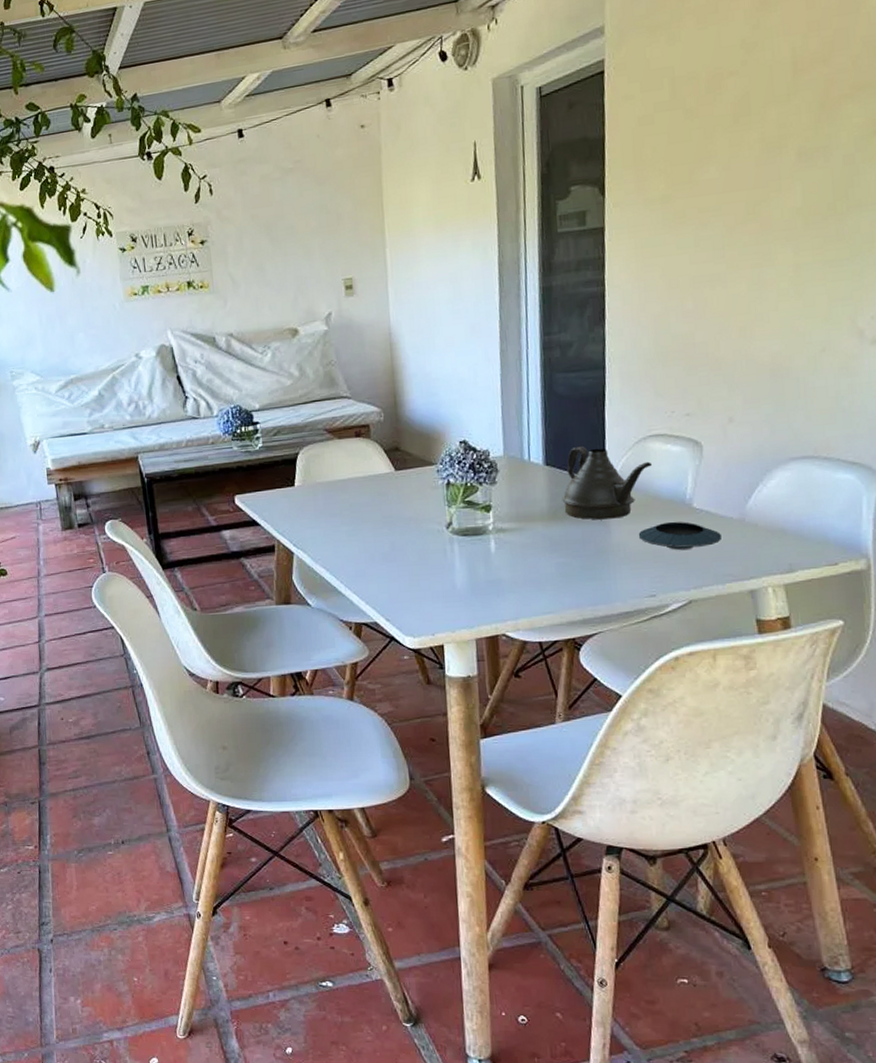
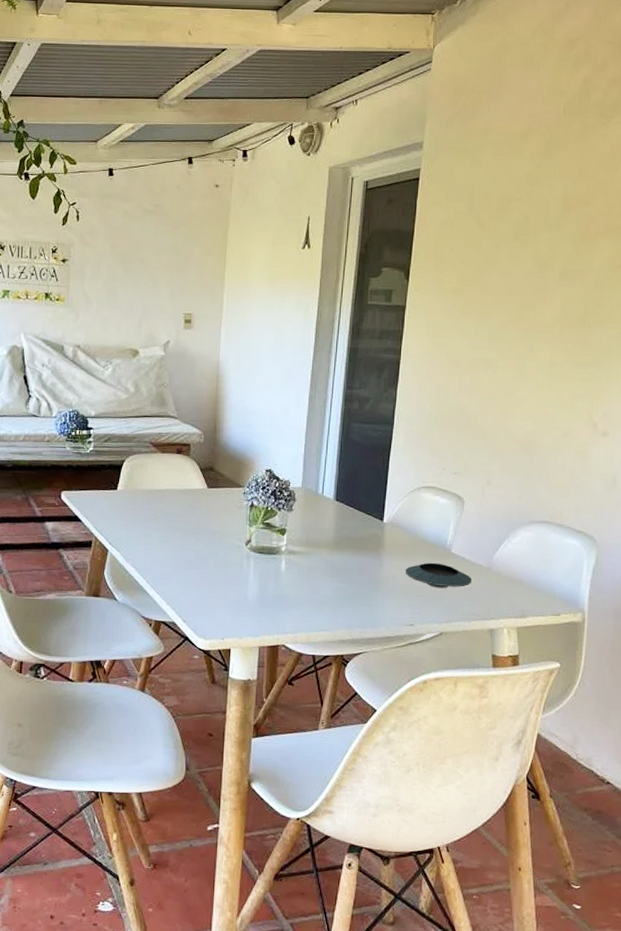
teapot: present [562,446,652,520] -> none [346,488,422,554]

